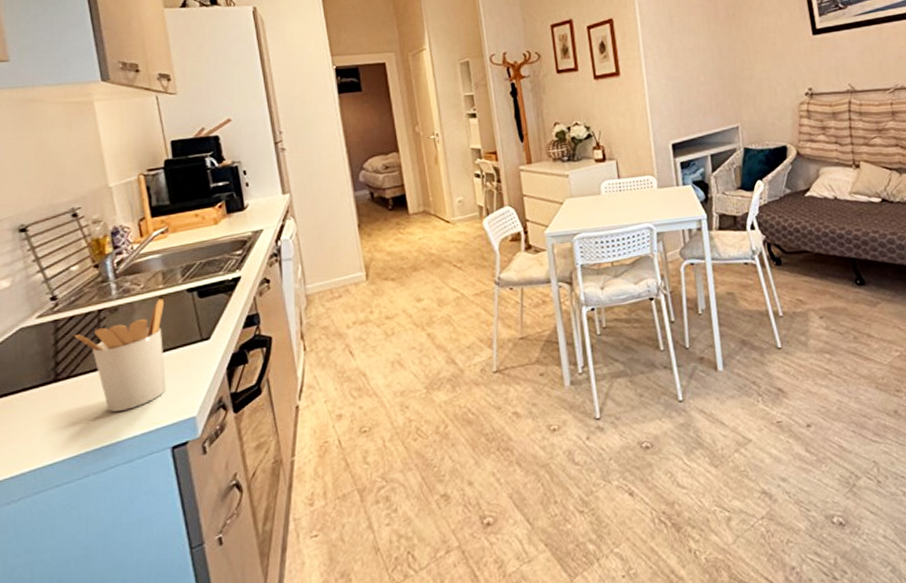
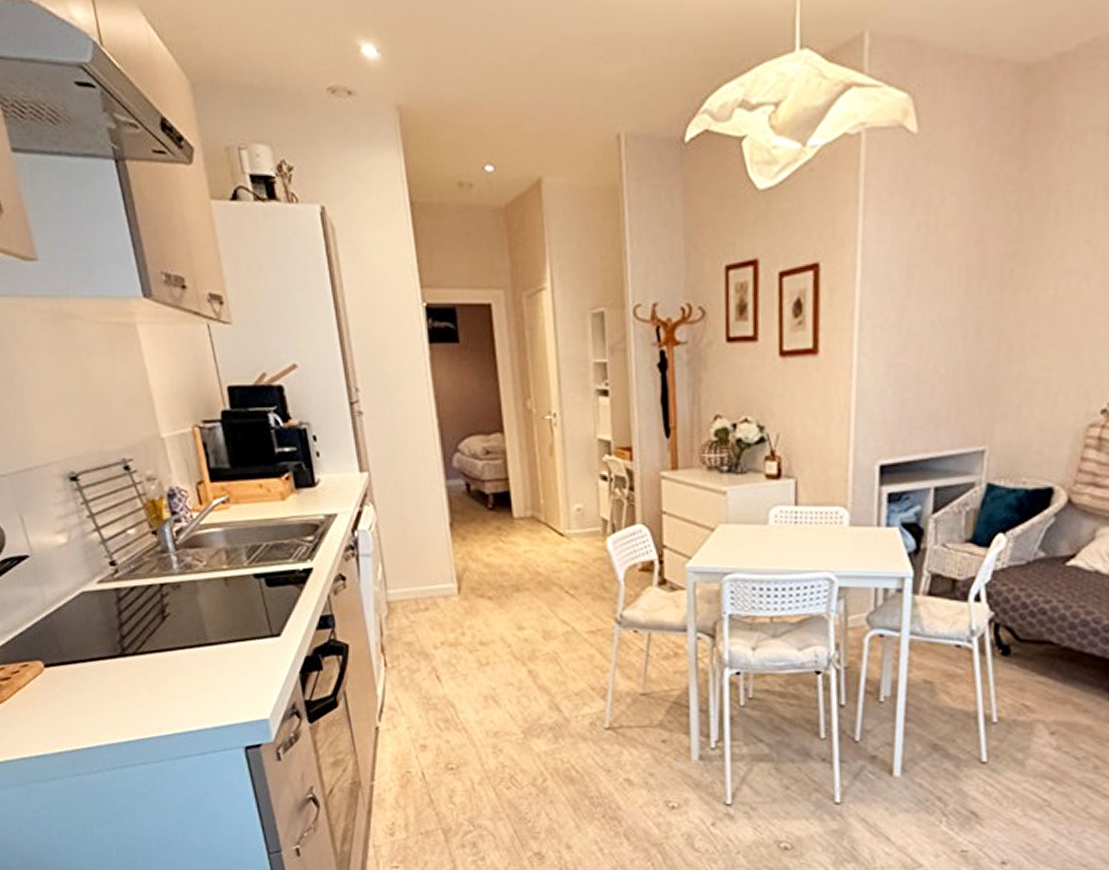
utensil holder: present [74,299,166,412] -> none [137,581,236,700]

